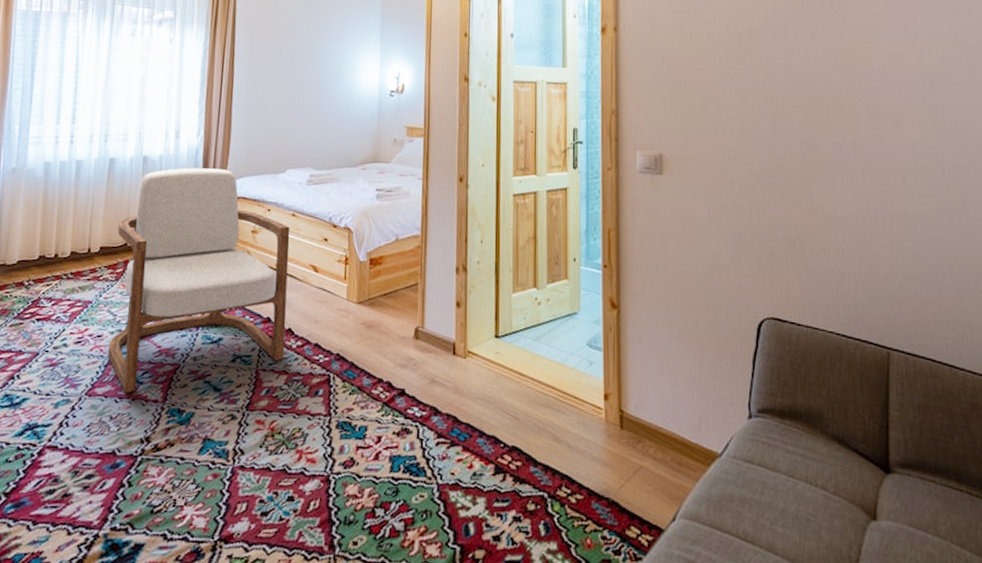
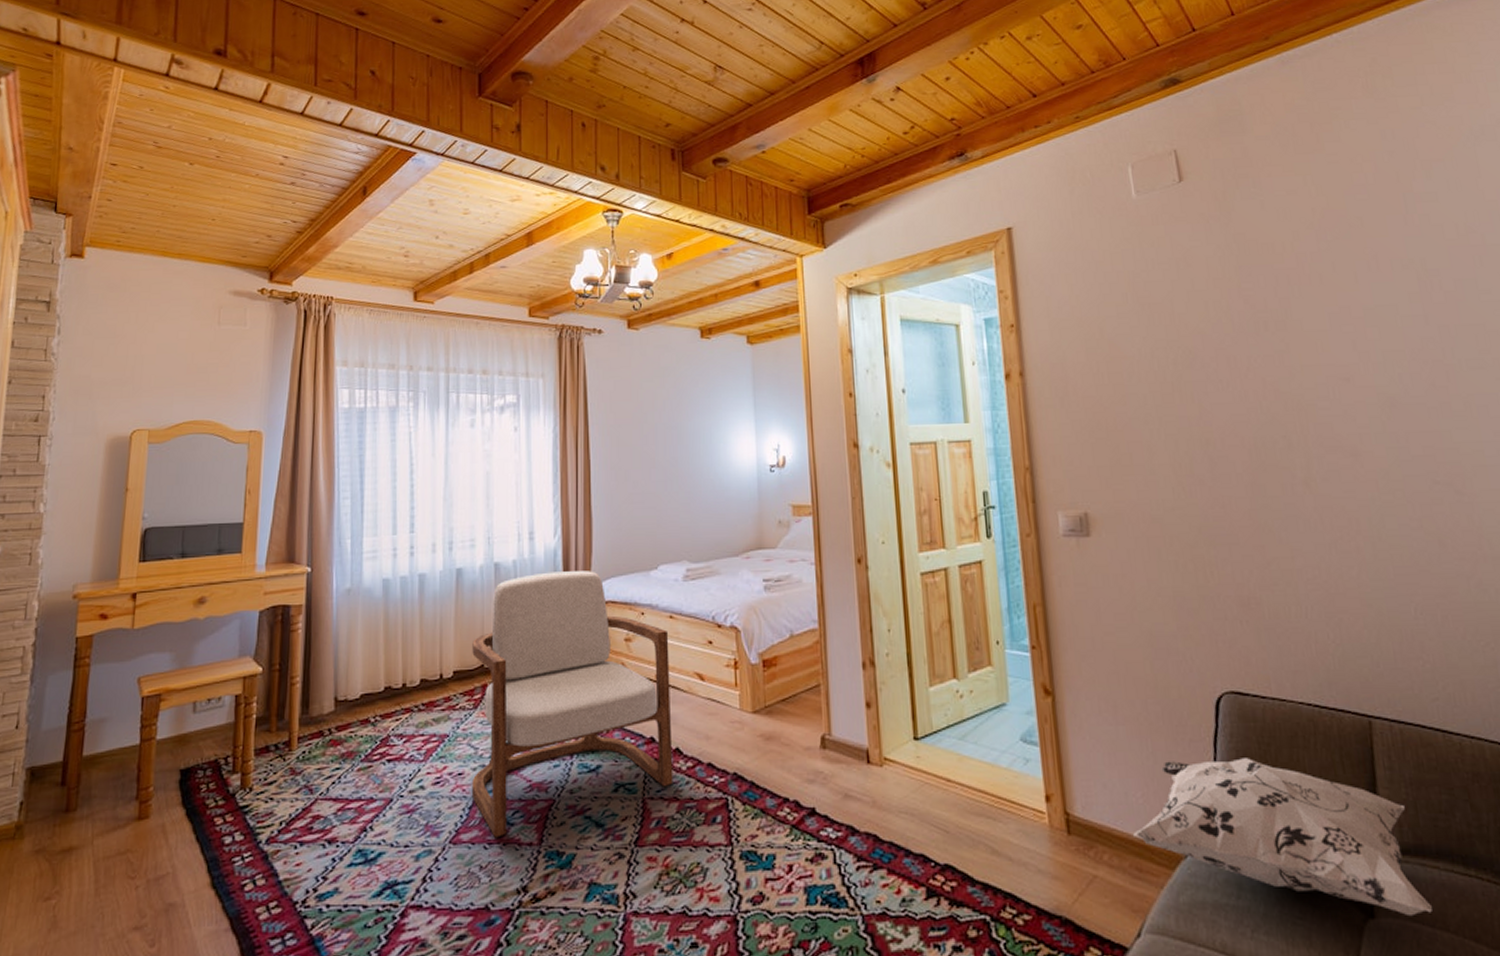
decorative pillow: none [677,373,926,522] -> present [1133,758,1432,917]

